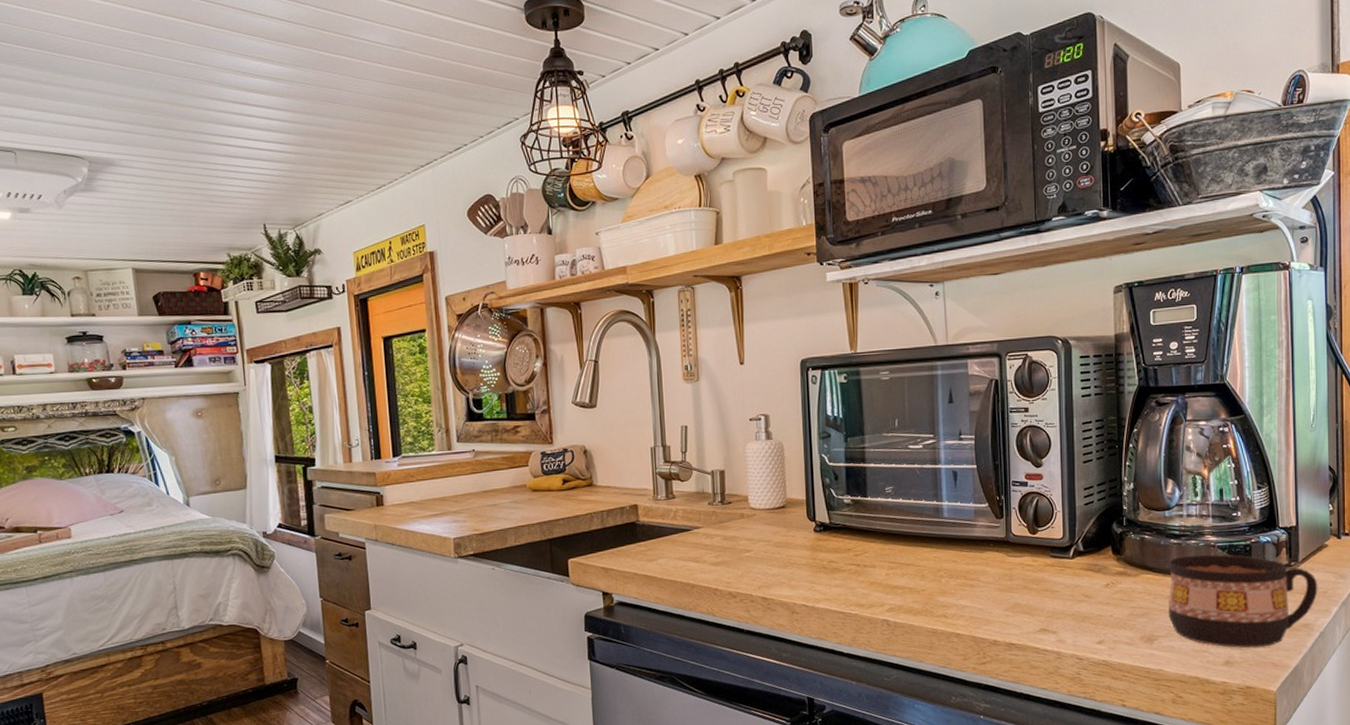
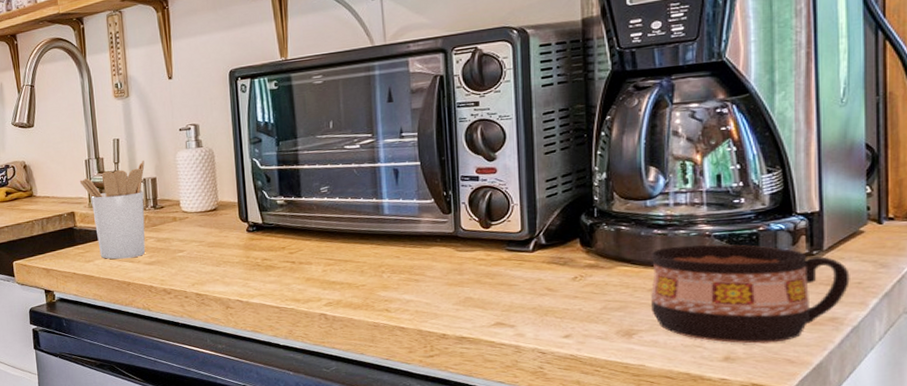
utensil holder: none [644,451,713,559] -> present [79,161,146,259]

